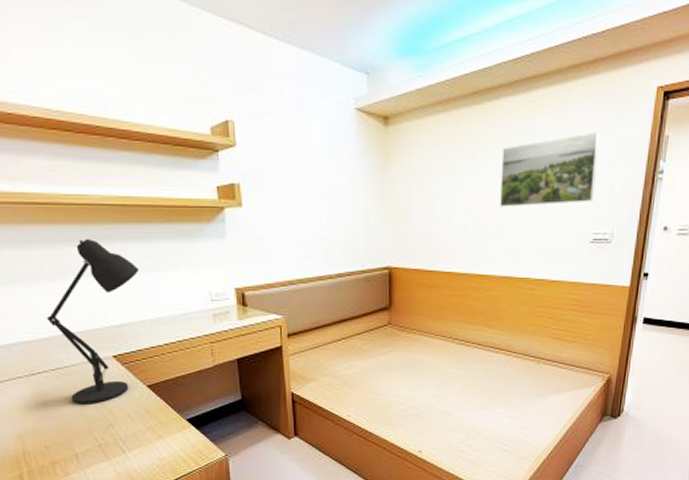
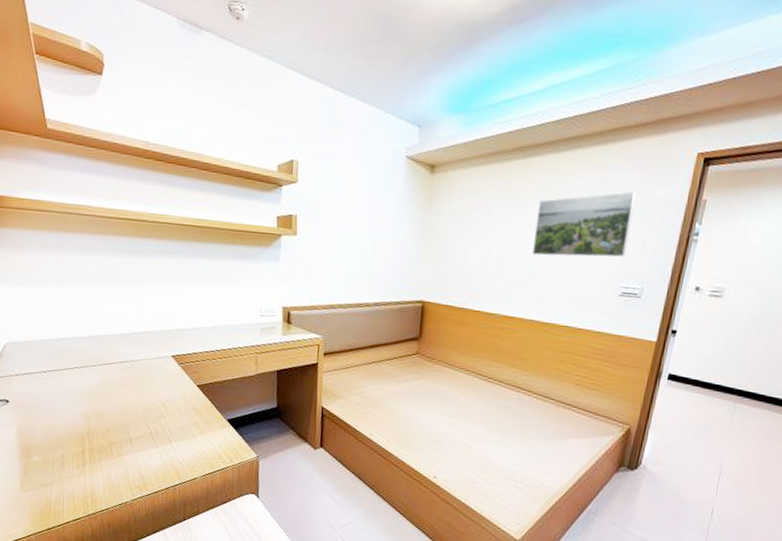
desk lamp: present [46,238,140,405] -> none [121,252,203,396]

